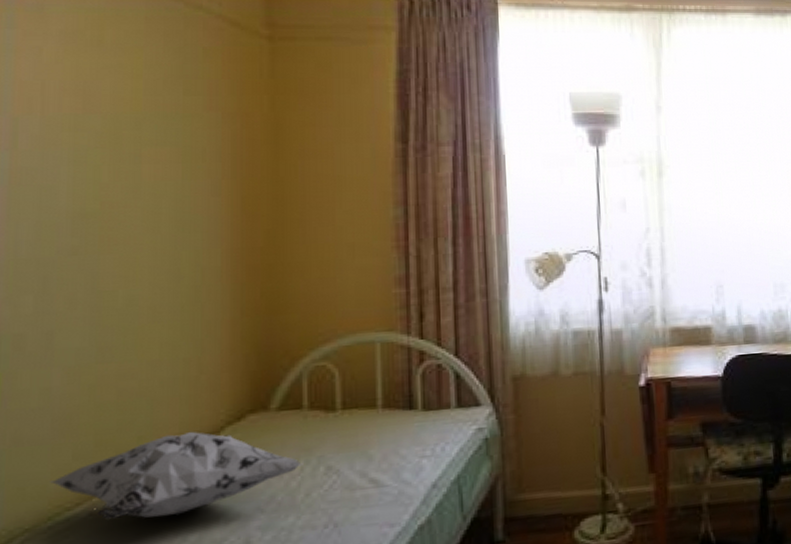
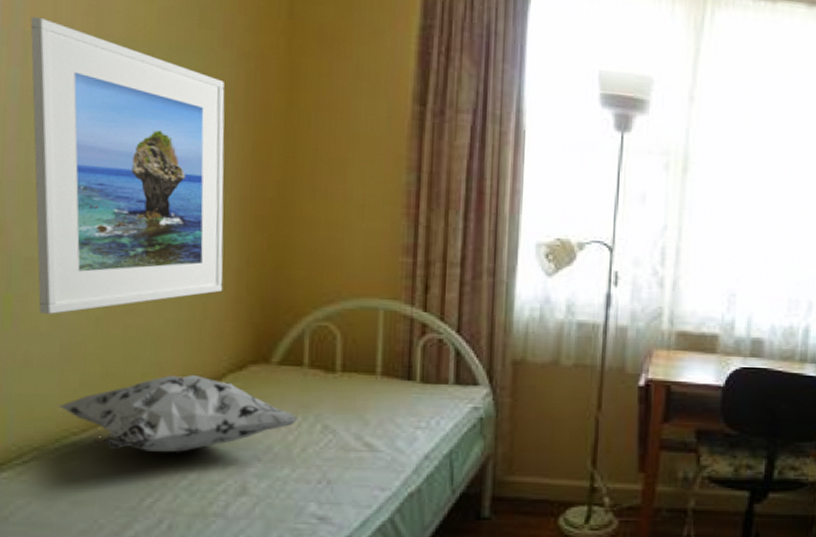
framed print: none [18,102,218,389] -> present [30,16,225,314]

